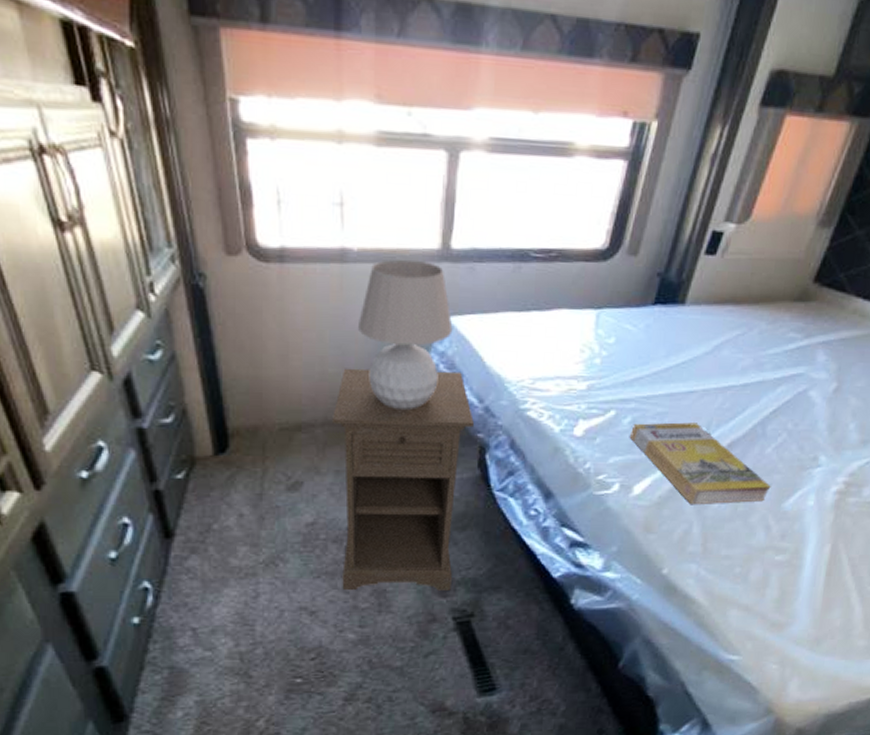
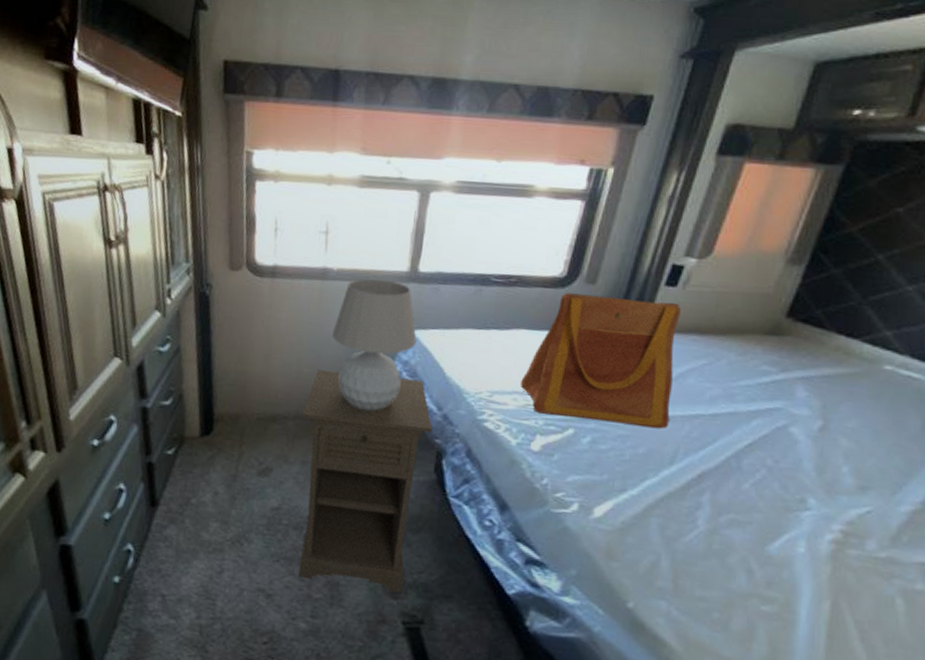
tote bag: none [563,266,719,403] -> present [521,293,681,429]
book: present [630,422,771,504] -> none [590,444,751,542]

